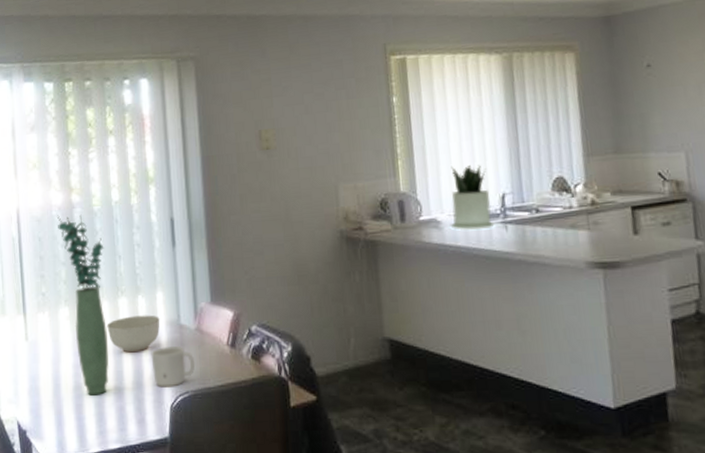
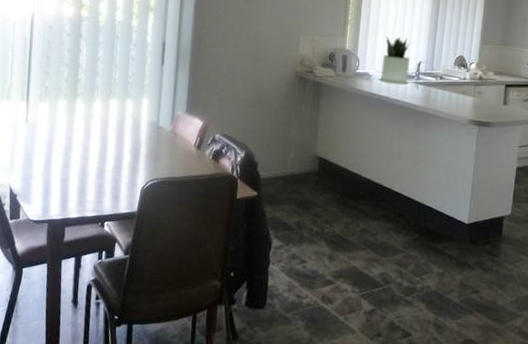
vase: present [57,214,110,396] -> none [66,25,104,174]
bowl: present [107,315,160,353] -> none [97,114,143,144]
mug: present [151,346,195,388] -> none [131,142,166,174]

